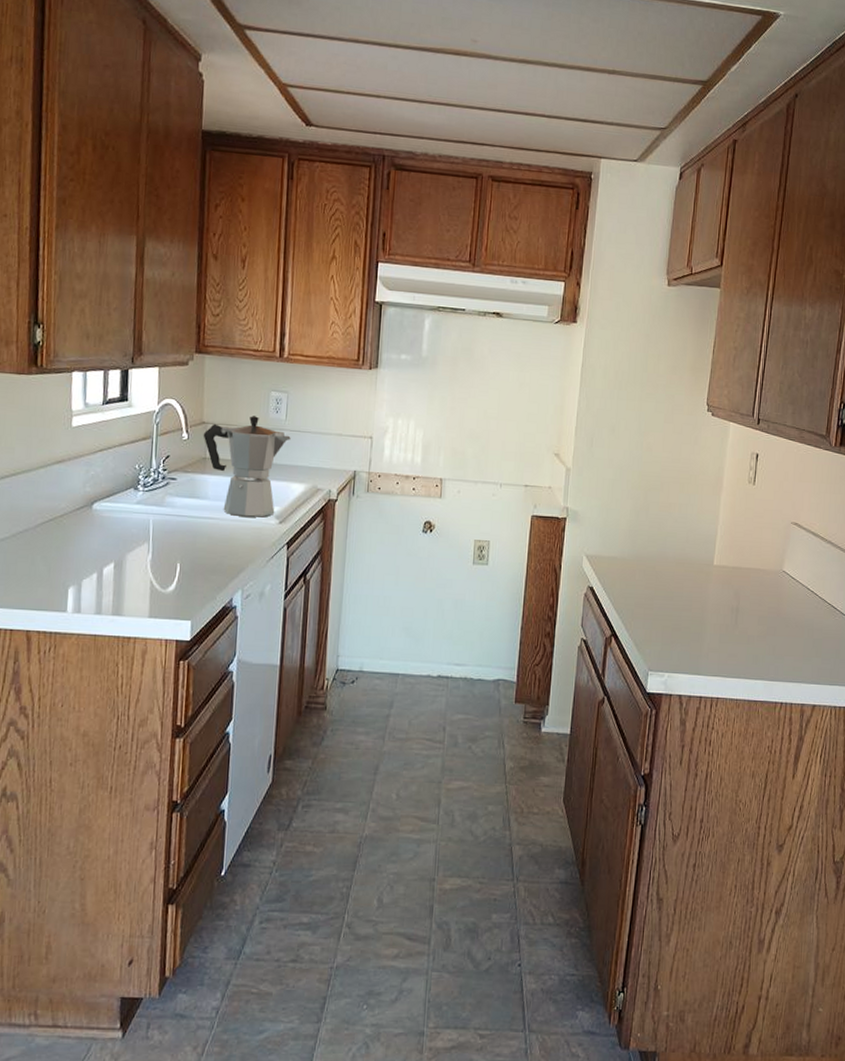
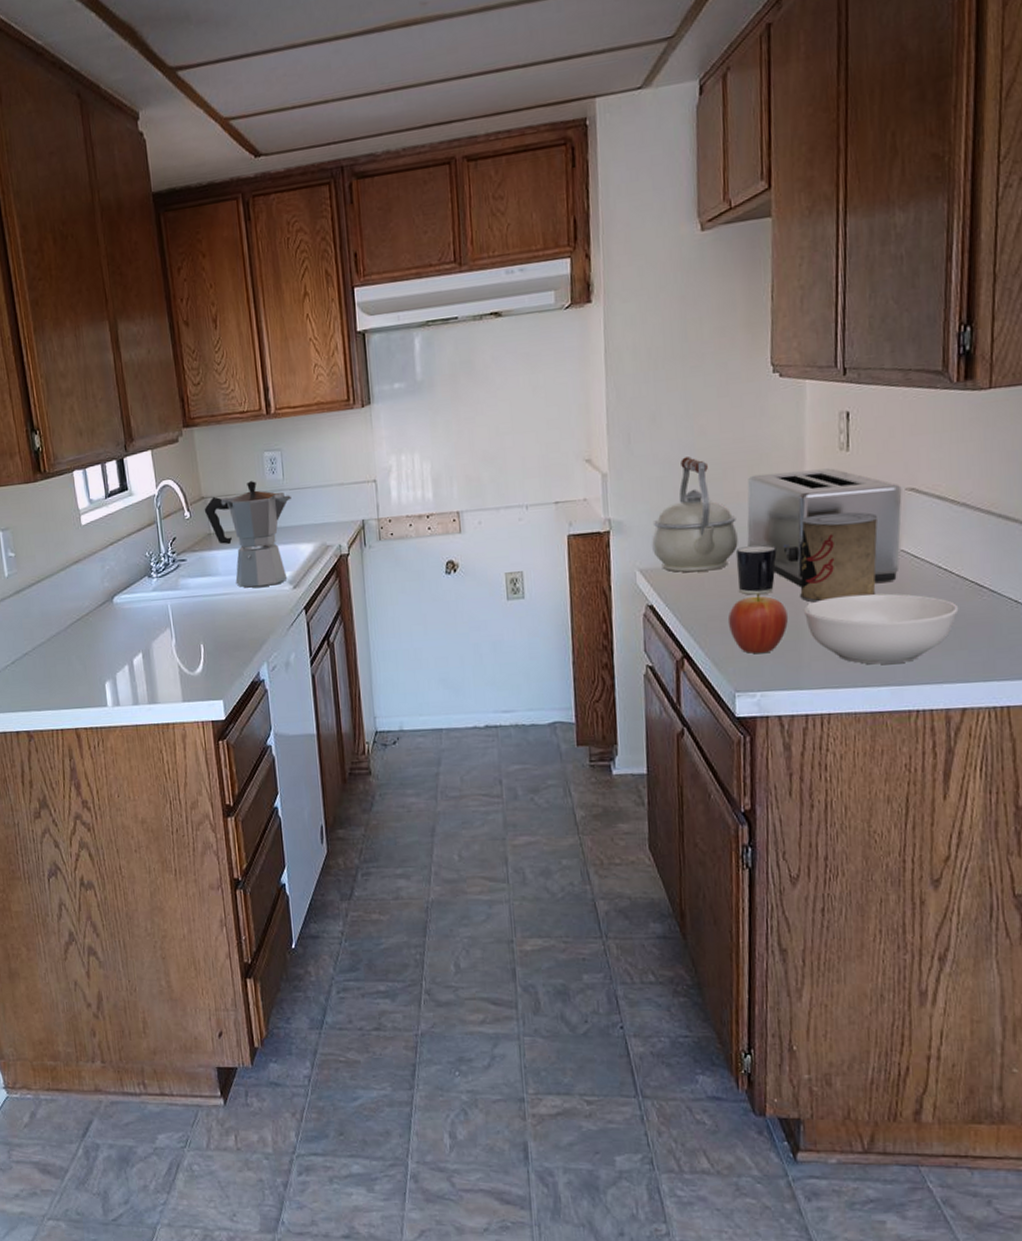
kettle: none [598,466,667,565] -> present [651,456,738,573]
fruit: none [650,589,697,641] -> present [727,593,789,654]
mug: none [661,549,694,591] -> present [735,545,777,595]
toaster: none [672,491,789,595] -> present [747,468,902,588]
tin can: none [707,532,770,605] -> present [800,512,879,603]
bowl: none [707,601,819,662] -> present [803,593,959,665]

